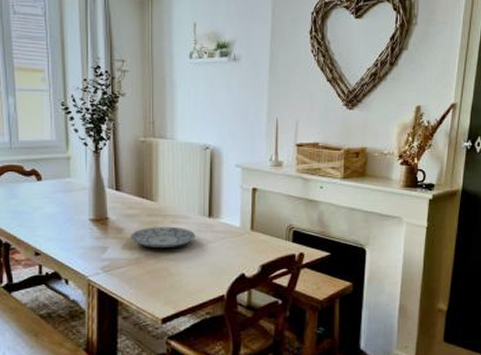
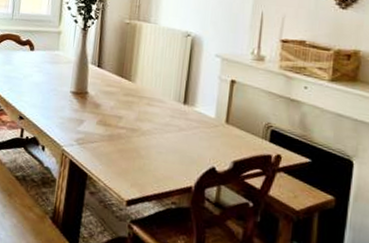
plate: present [130,226,196,249] -> none [106,106,169,130]

